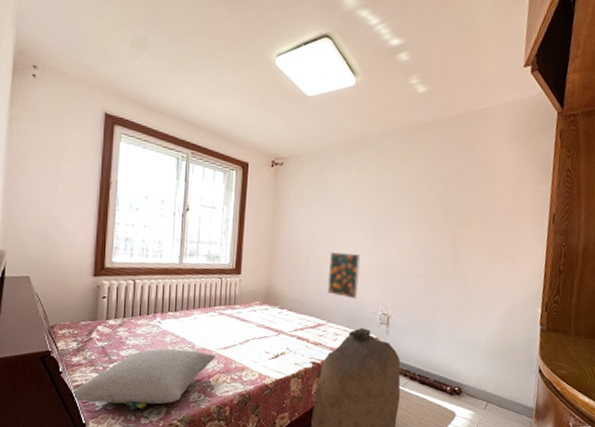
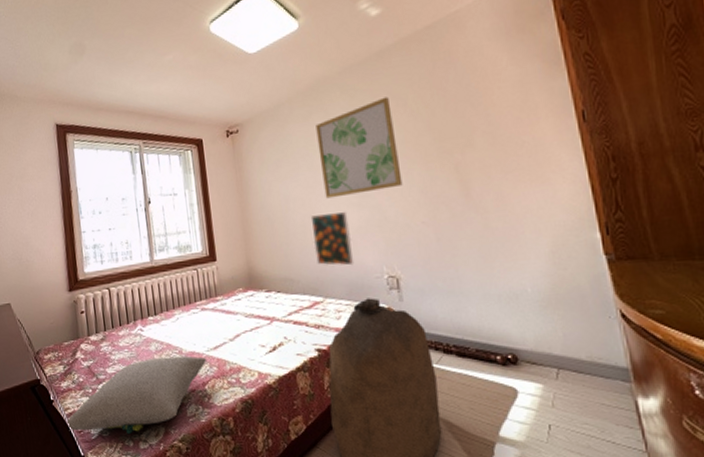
wall art: none [346,165,416,243] -> present [315,96,403,199]

